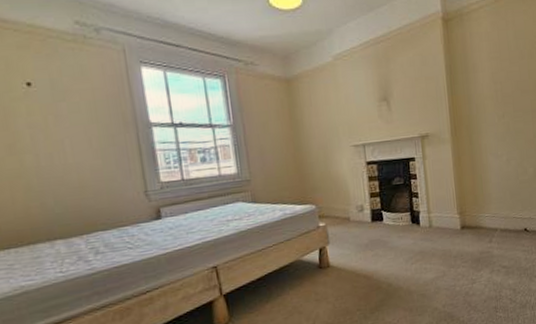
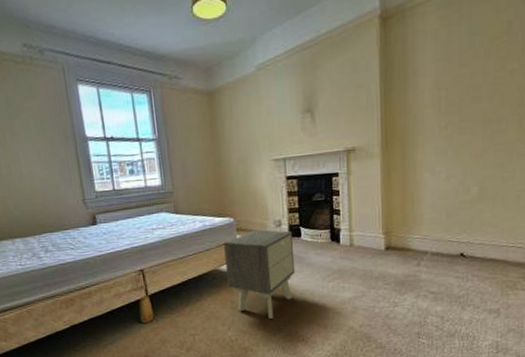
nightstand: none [306,215,380,308] -> present [224,230,296,319]

